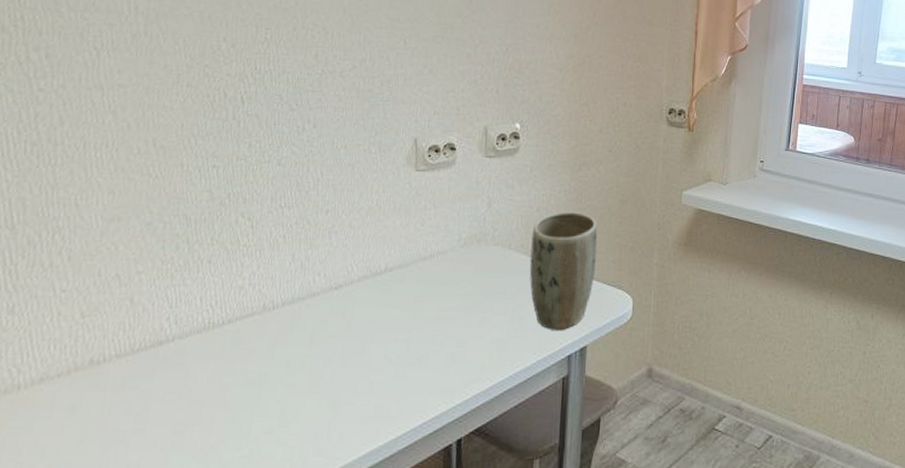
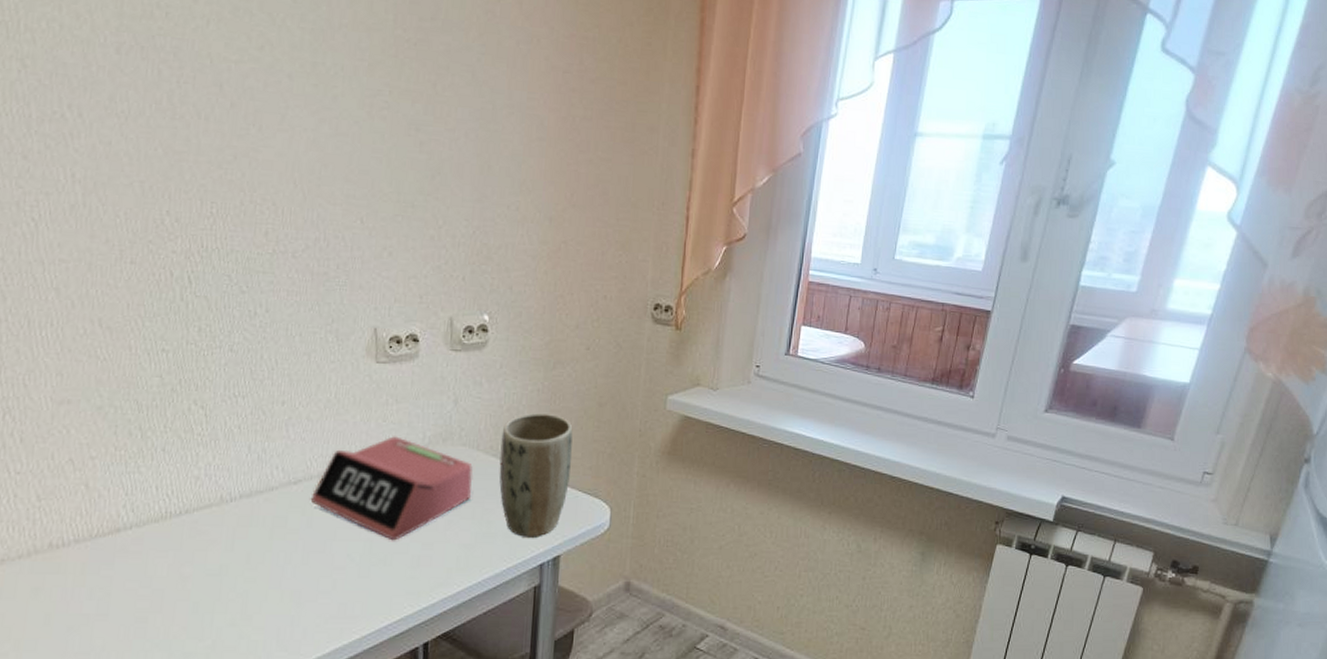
alarm clock: none [350,239,506,340] -> present [310,436,473,541]

